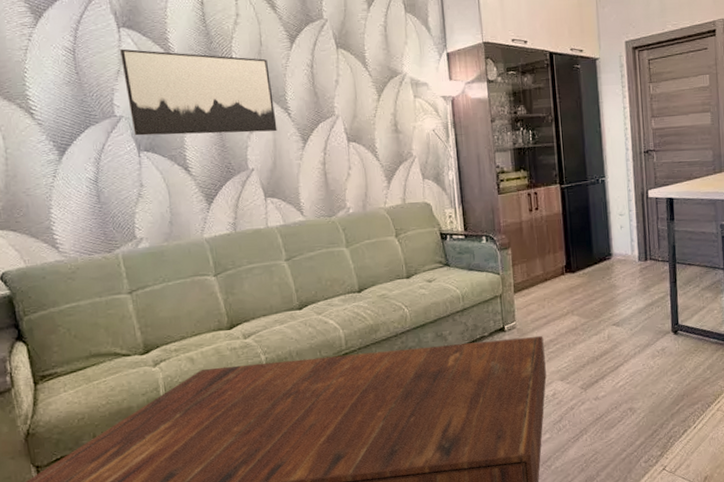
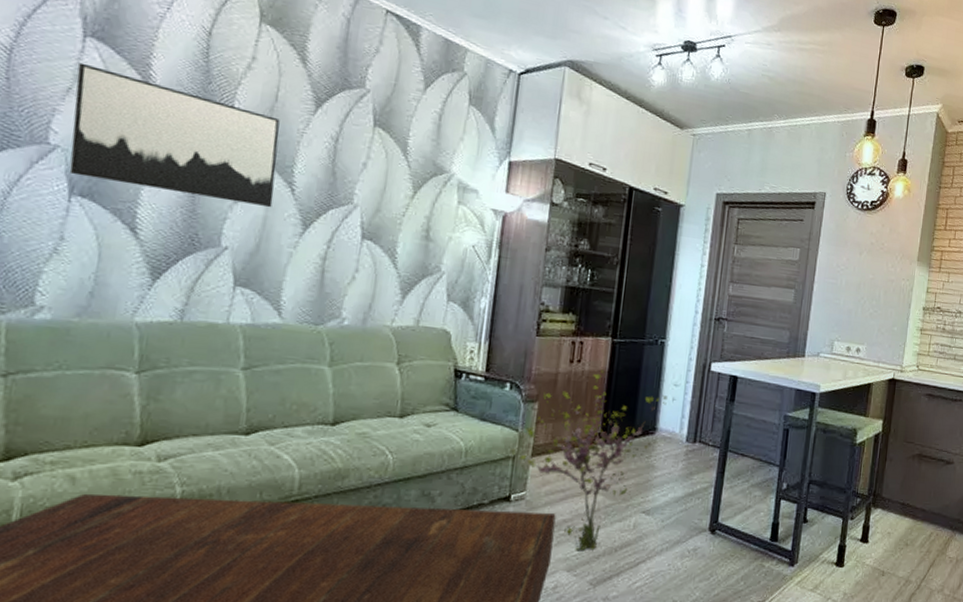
decorative plant: none [495,212,616,364] -> present [509,369,668,551]

